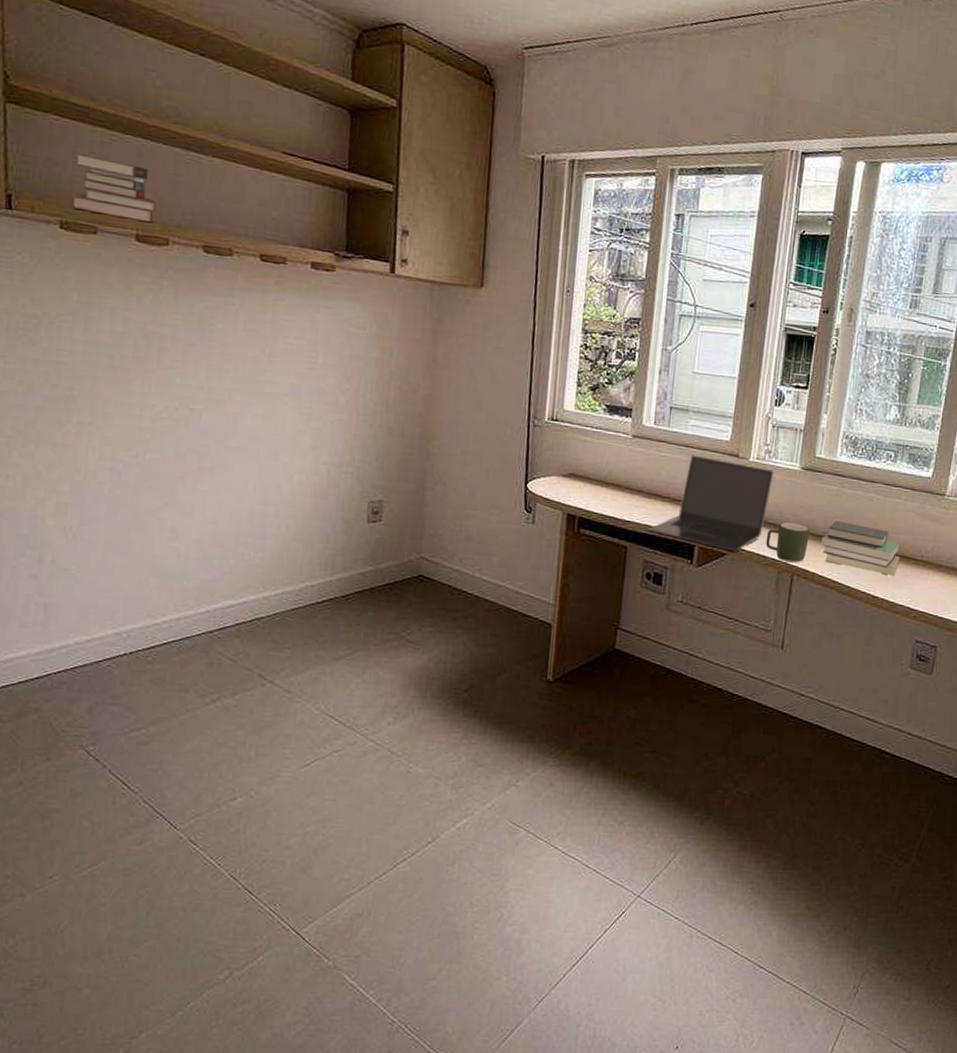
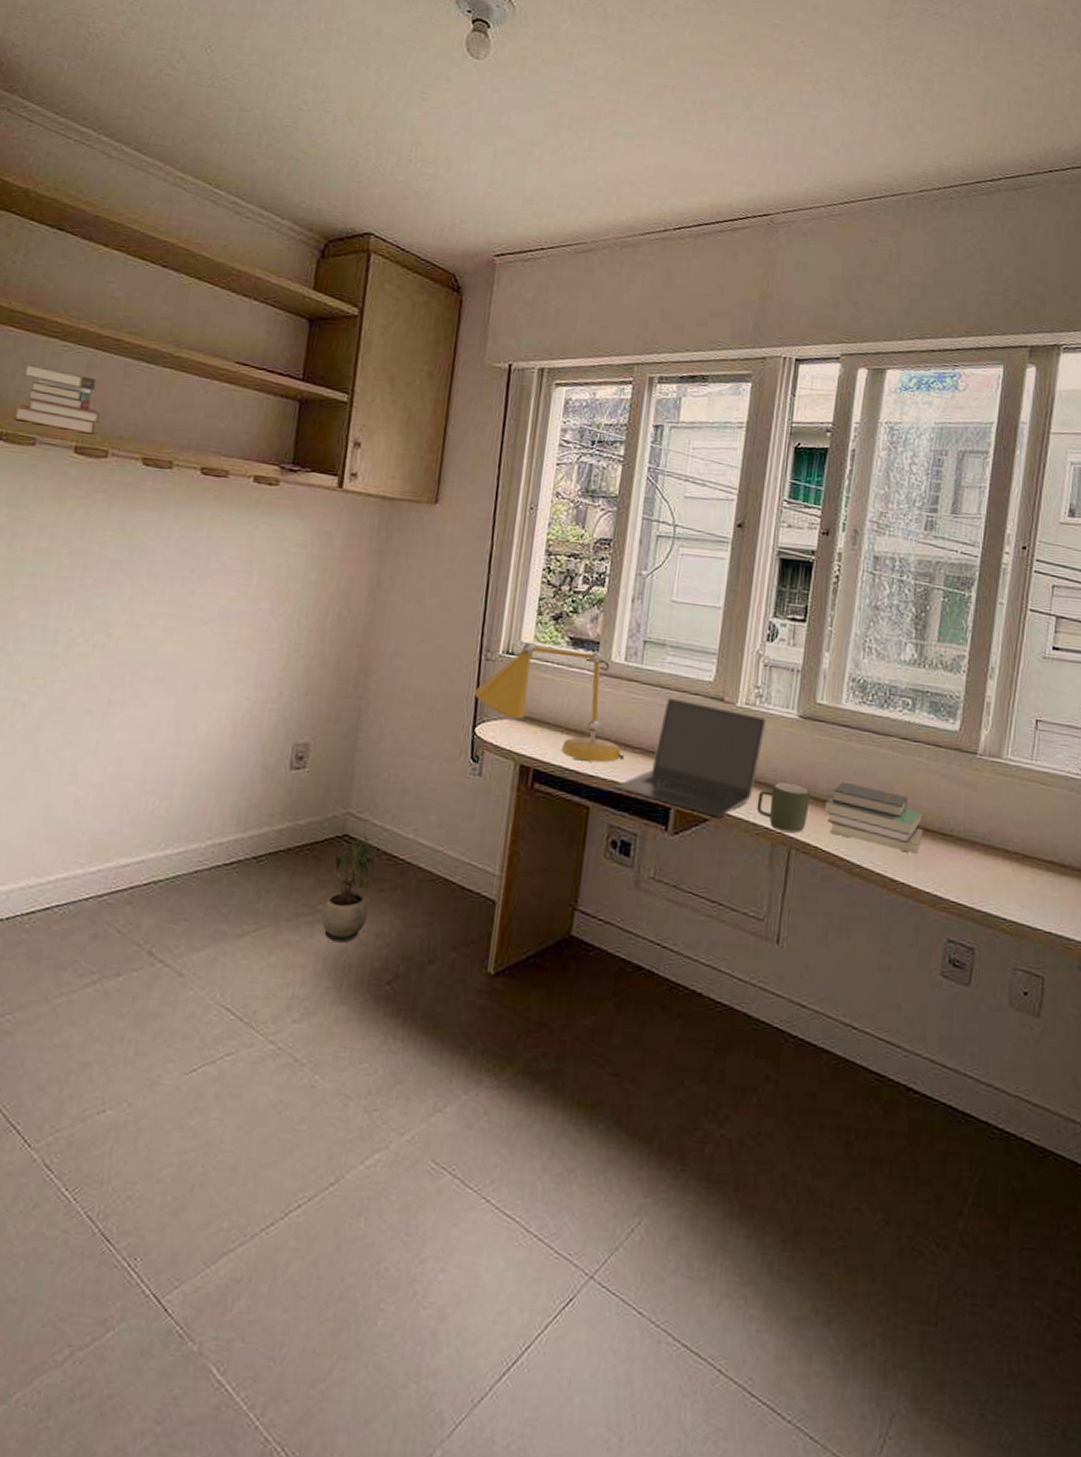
potted plant: none [405,575,447,662] -> present [321,835,375,943]
table lamp: none [524,409,655,511] -> present [473,641,624,763]

